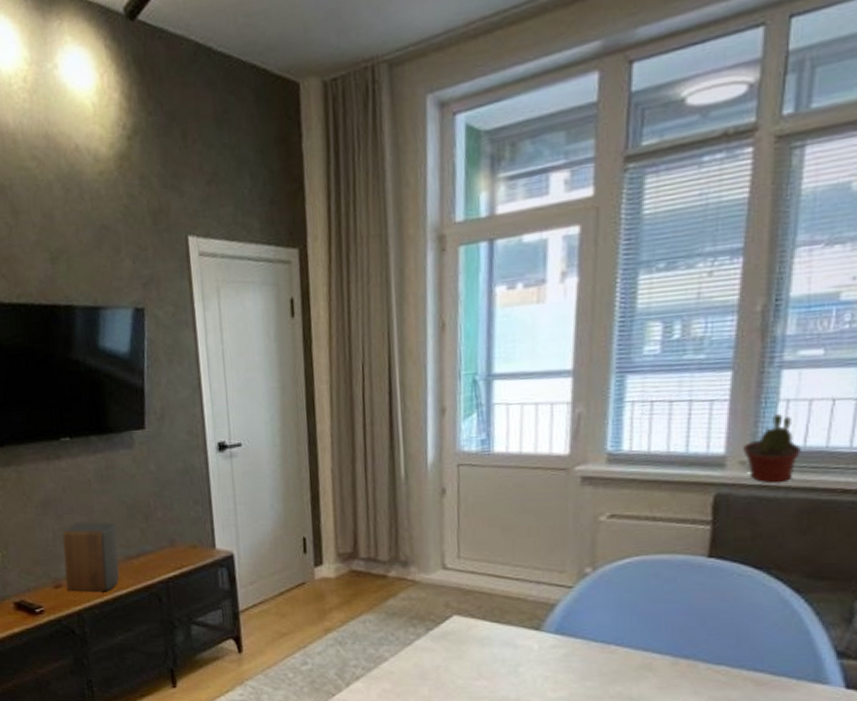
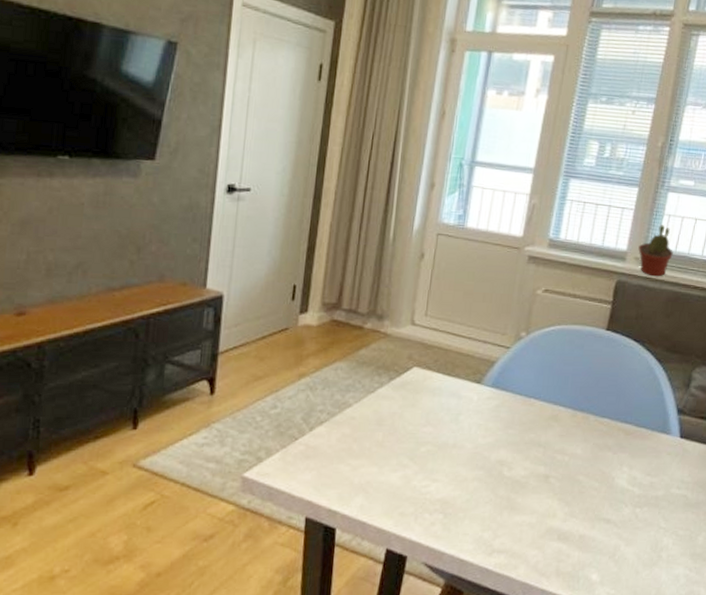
speaker: present [62,522,120,592] -> none [30,247,104,323]

